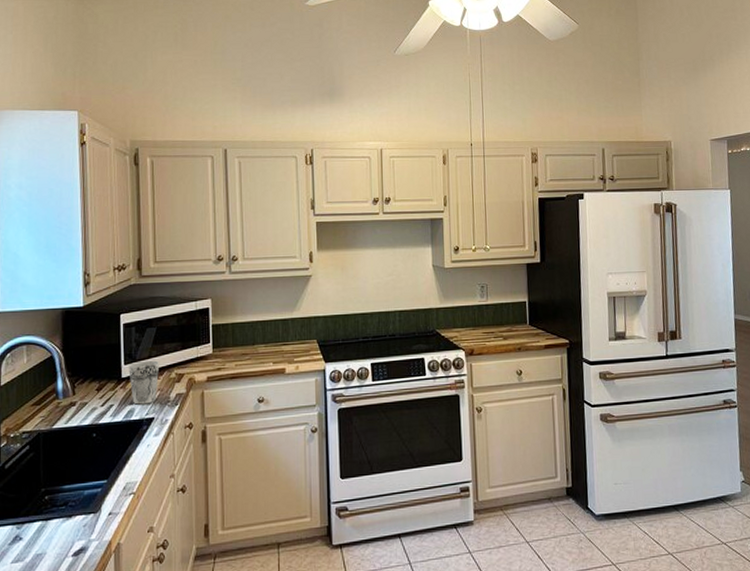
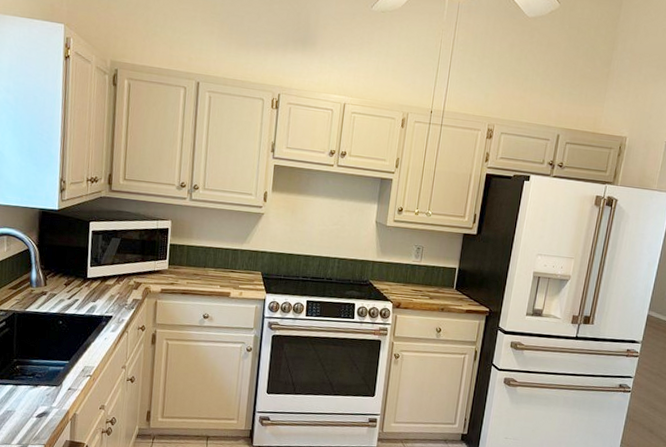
cup: present [128,360,160,405] -> none [93,266,122,304]

